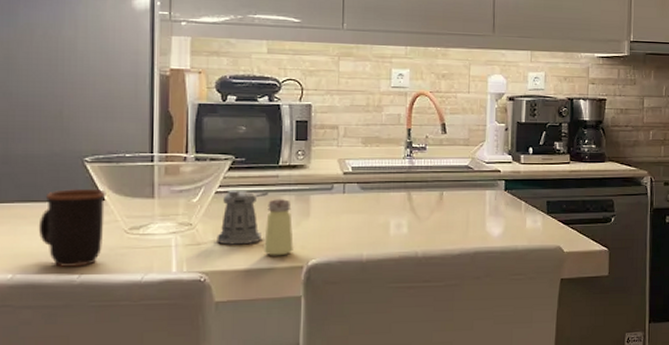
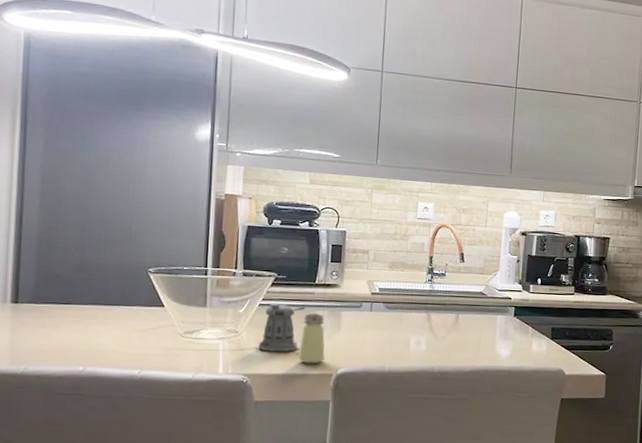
mug: present [38,188,106,267] -> none [106,295,166,364]

